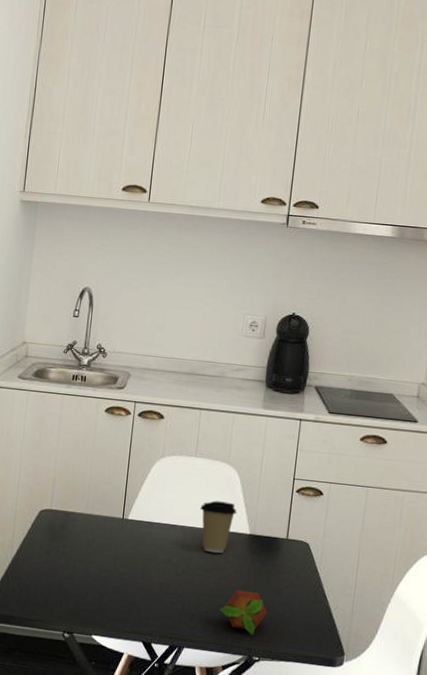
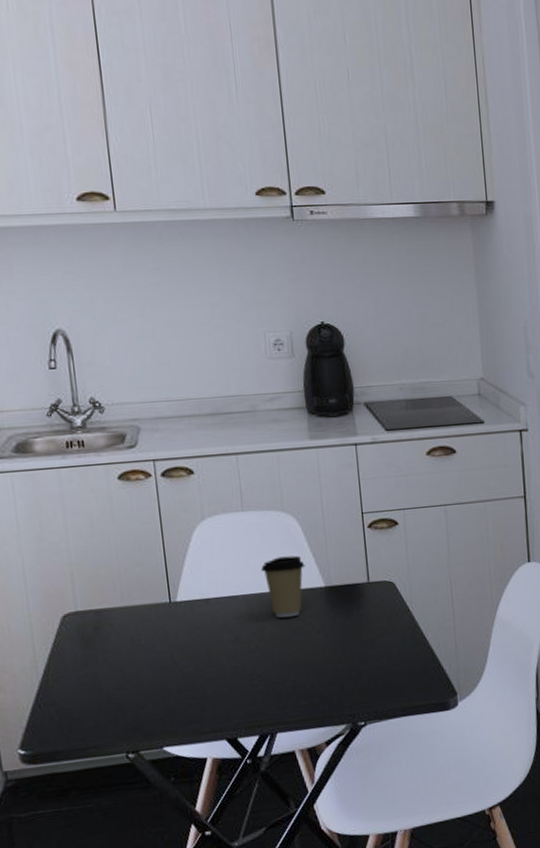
fruit: present [220,589,267,636] -> none [309,650,364,700]

